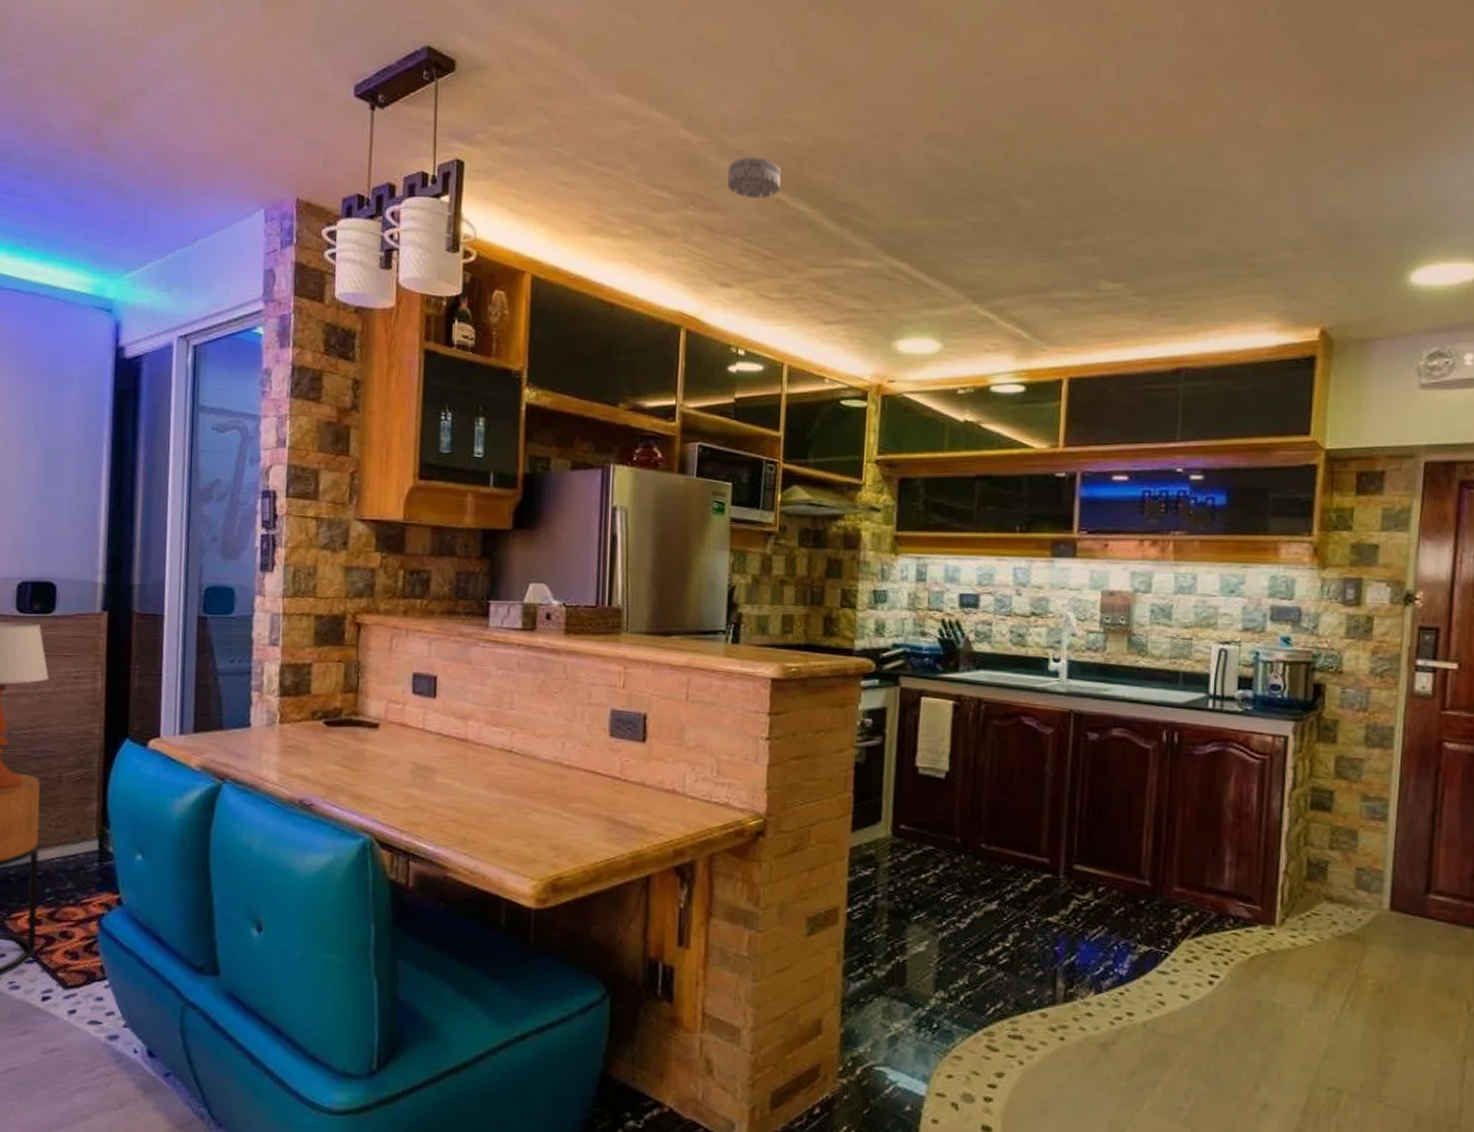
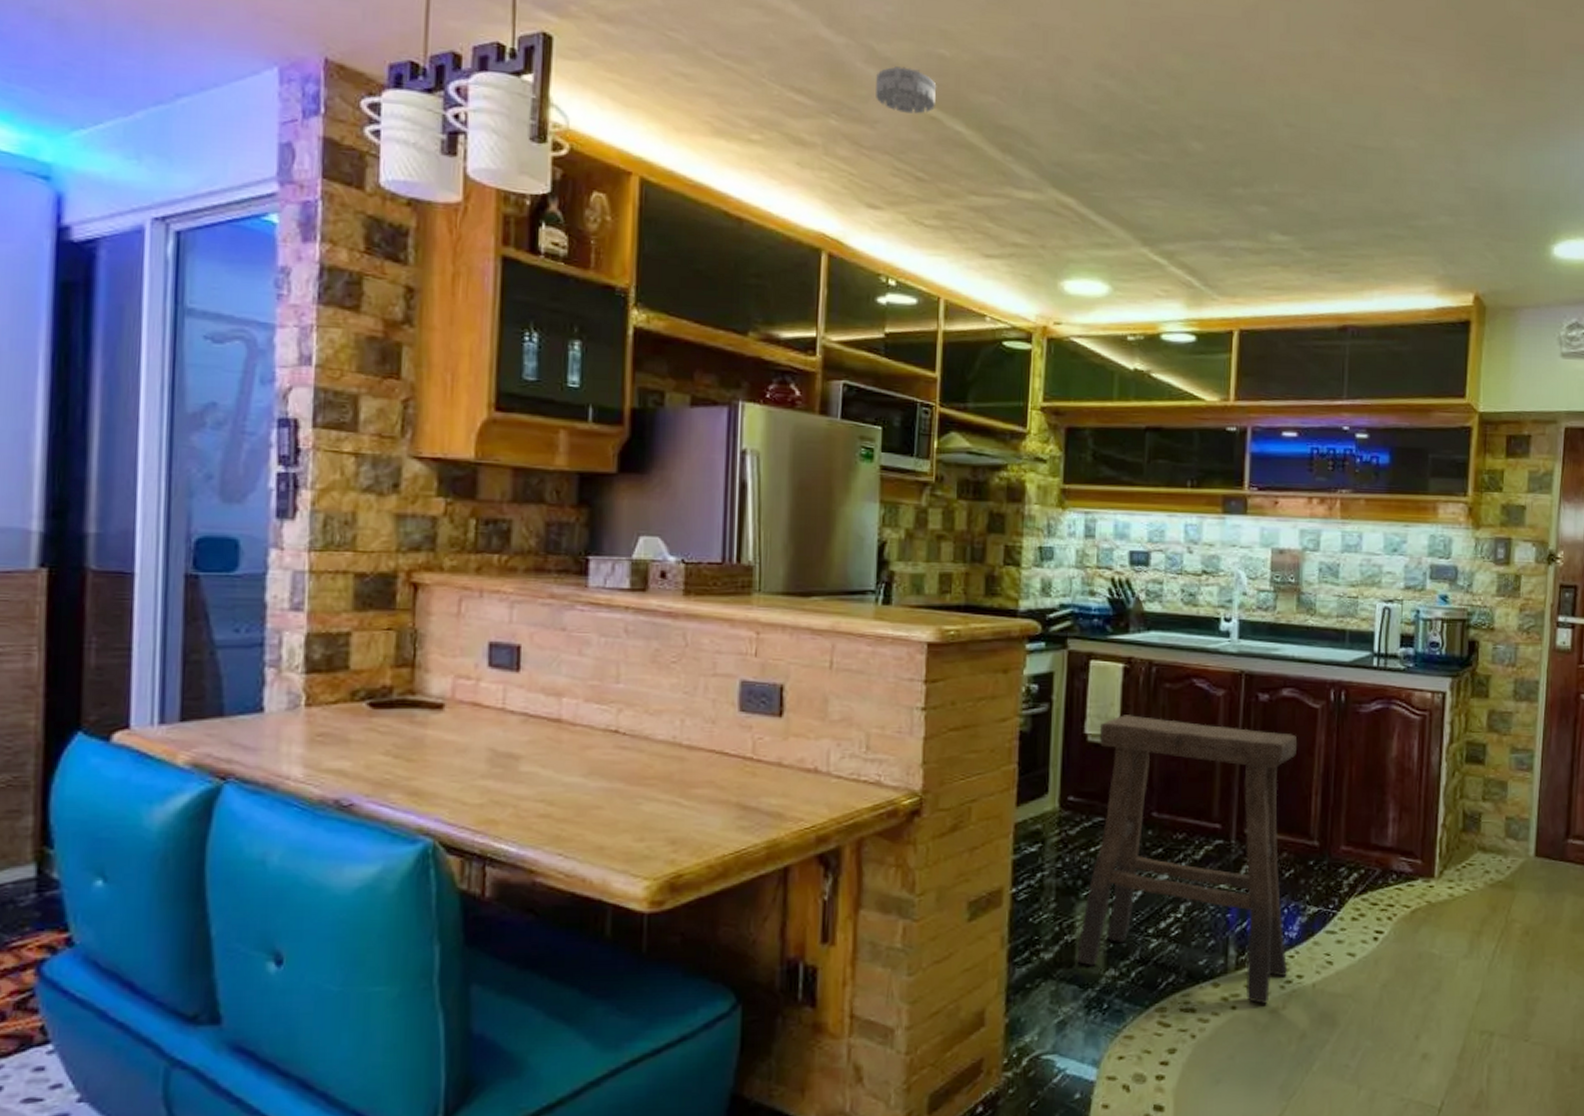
stool: none [907,749,1128,1038] -> present [1076,715,1298,1004]

